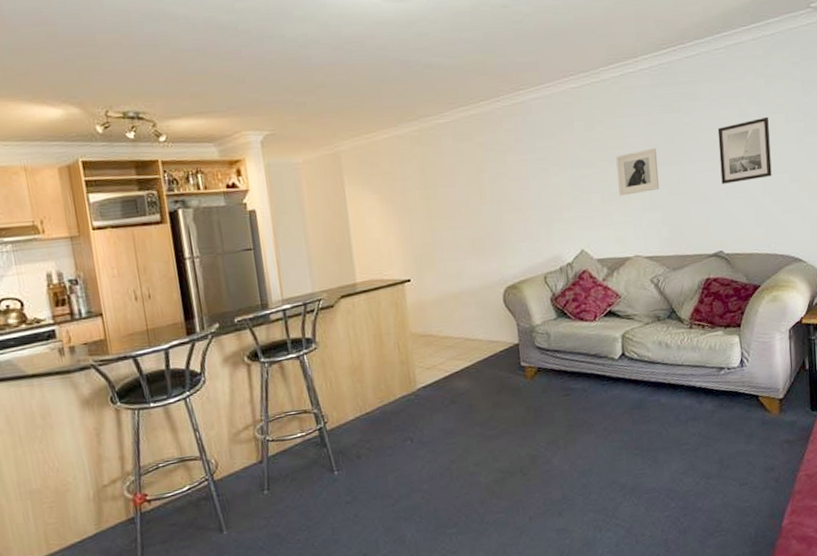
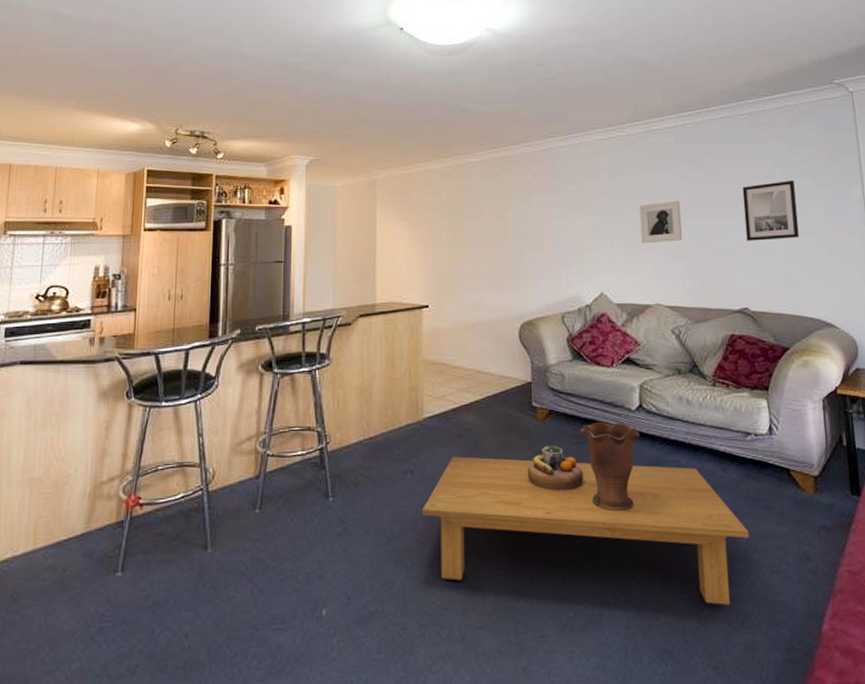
coffee table: none [425,404,722,528] -> present [422,456,749,605]
decorative bowl: none [520,399,573,440] -> present [527,444,584,491]
vase: none [567,372,623,452] -> present [580,421,640,512]

